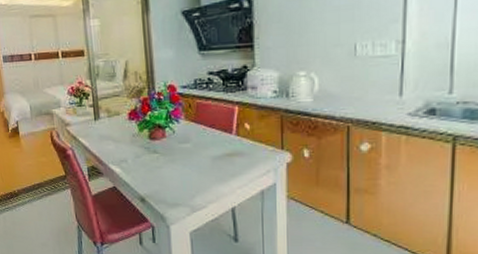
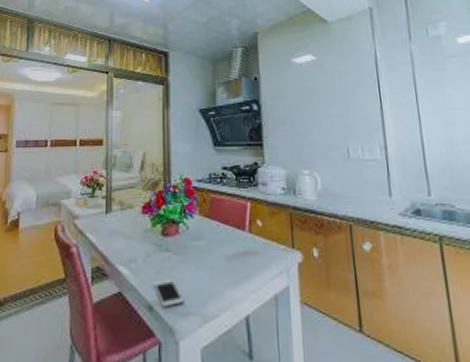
cell phone: none [144,177,173,199] -> present [154,280,184,307]

